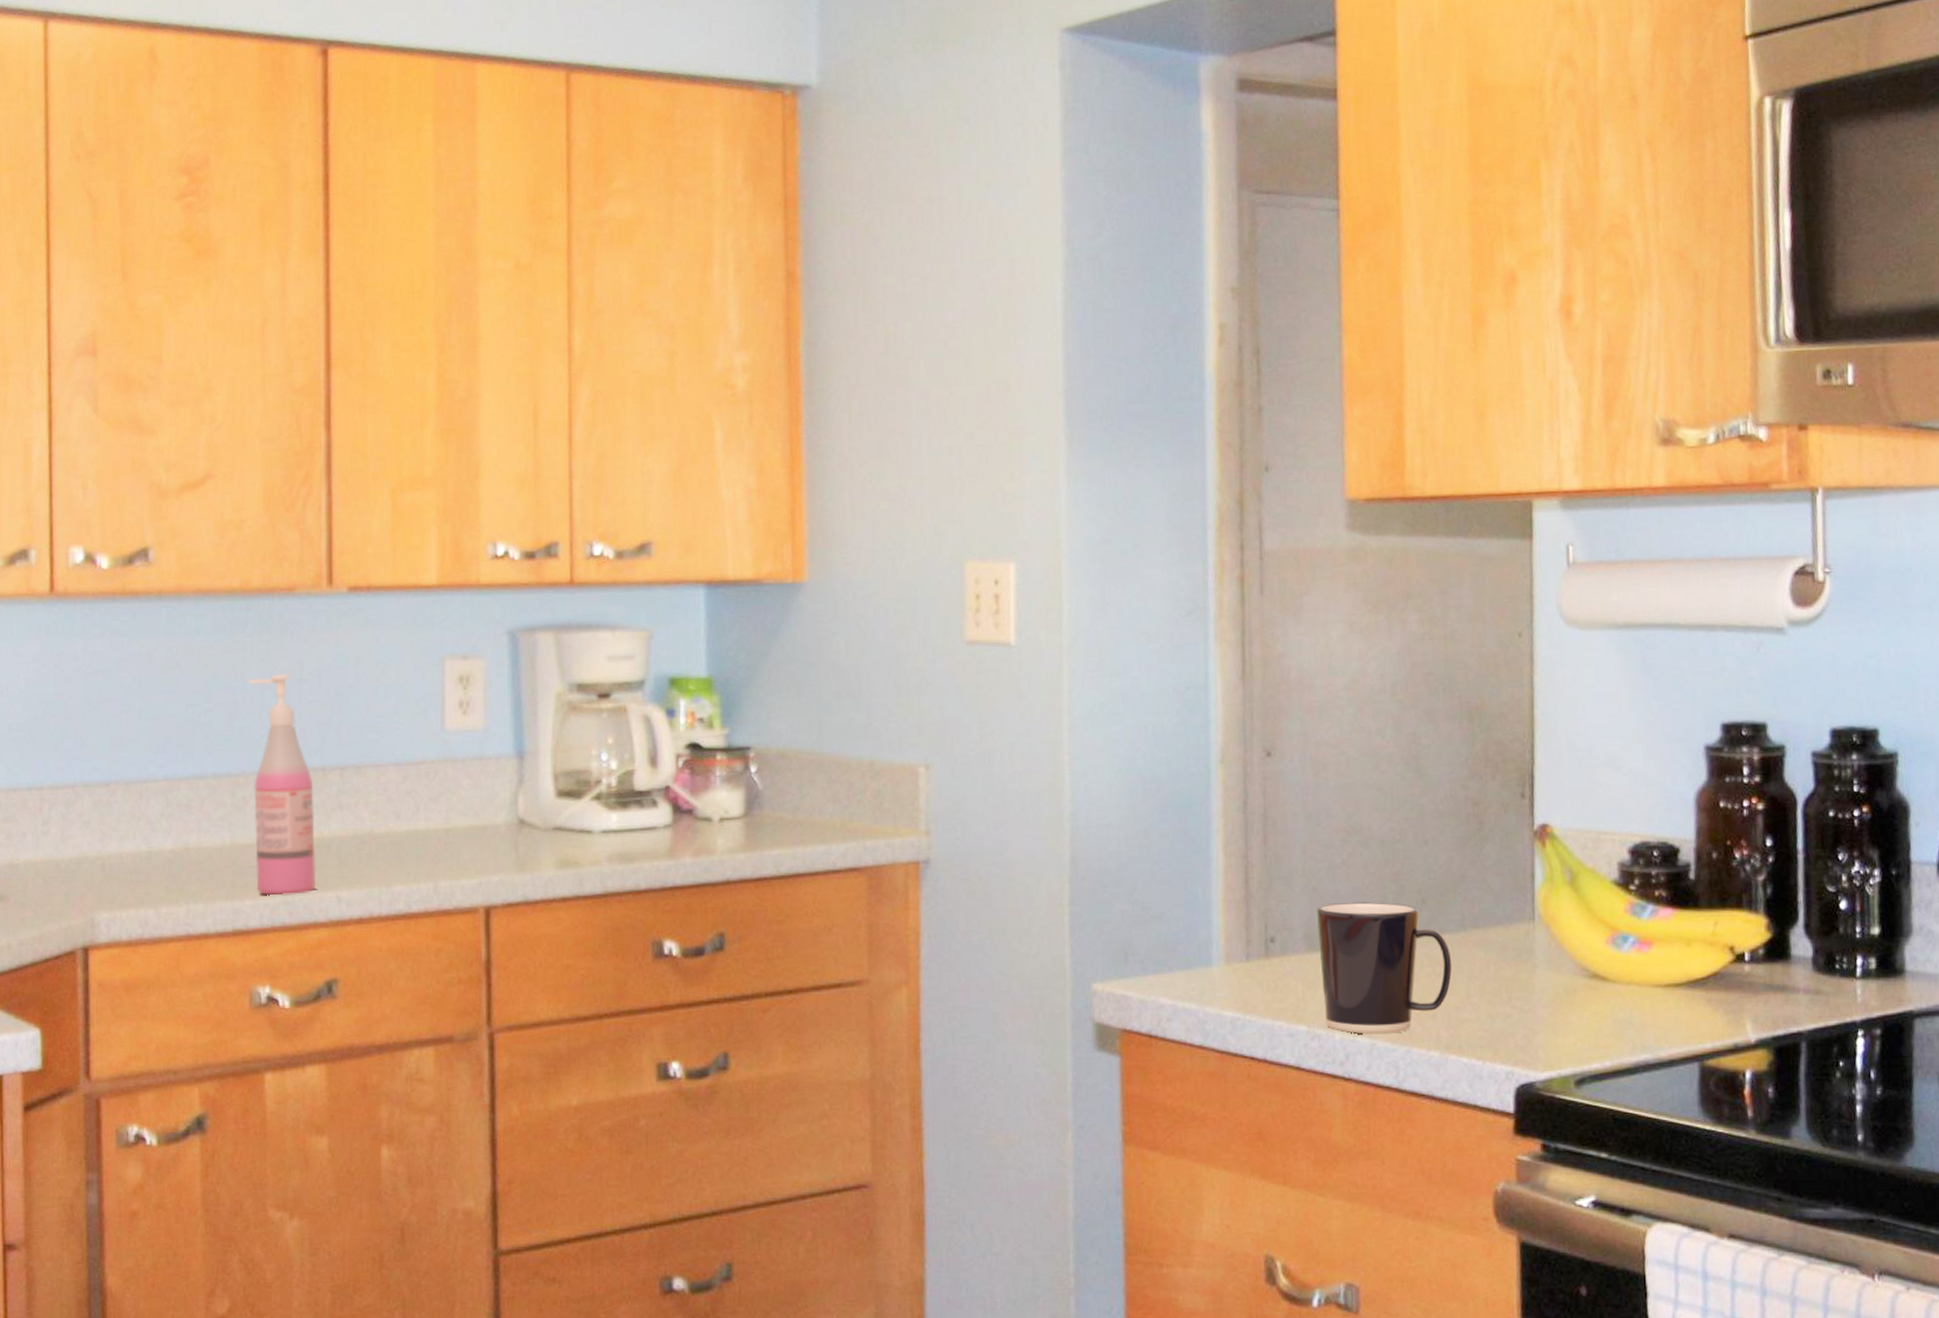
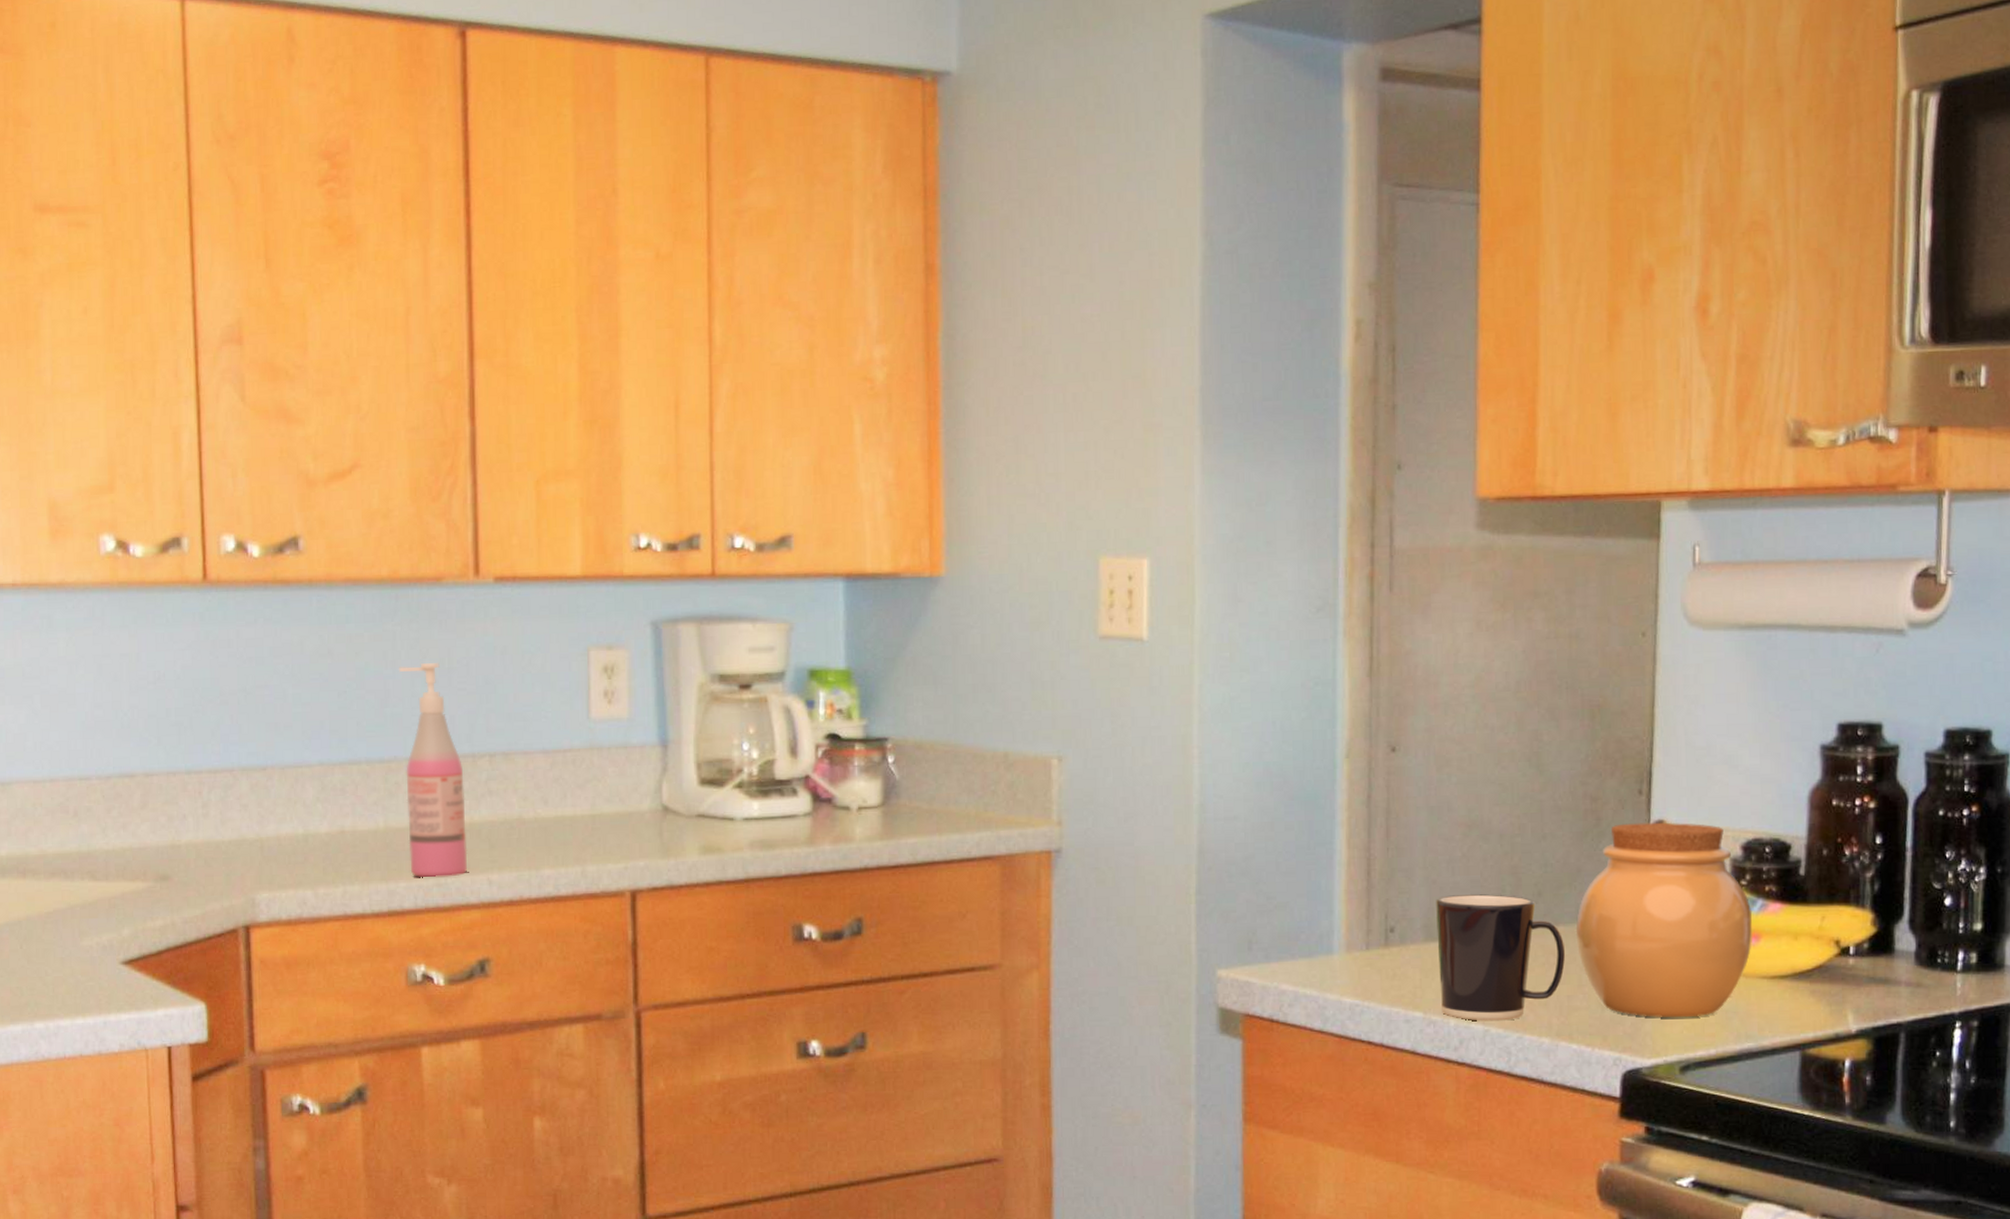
jar: none [1462,826,1645,1029] -> present [1575,822,1753,1018]

